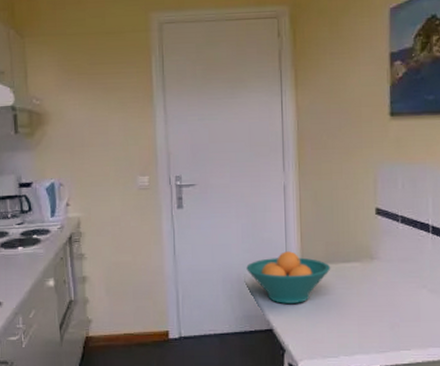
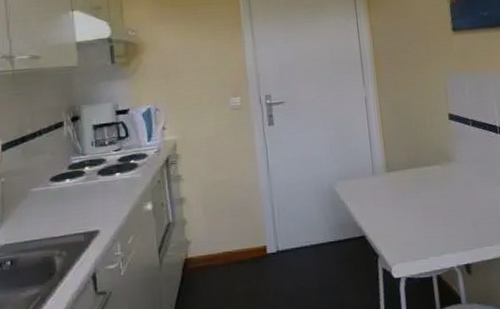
fruit bowl: present [246,251,331,304] -> none [336,159,414,210]

